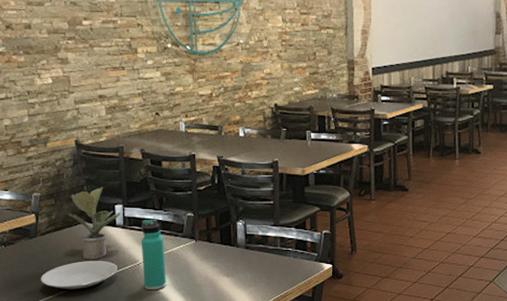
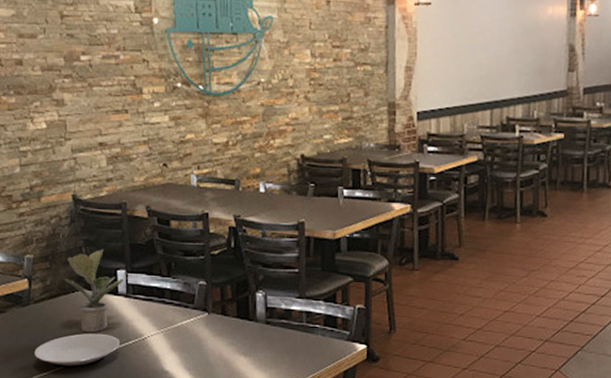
thermos bottle: present [141,219,166,291] -> none [146,287,175,370]

